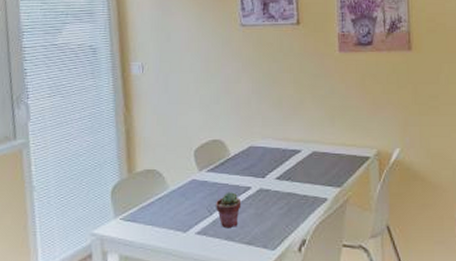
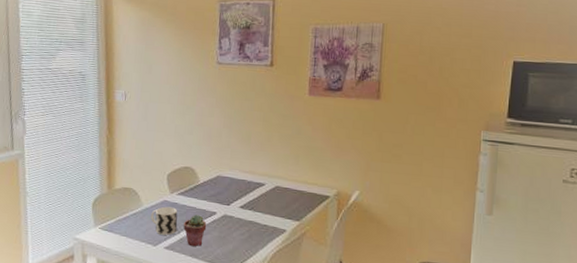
cup: none [178,186,209,219] -> present [150,206,178,235]

